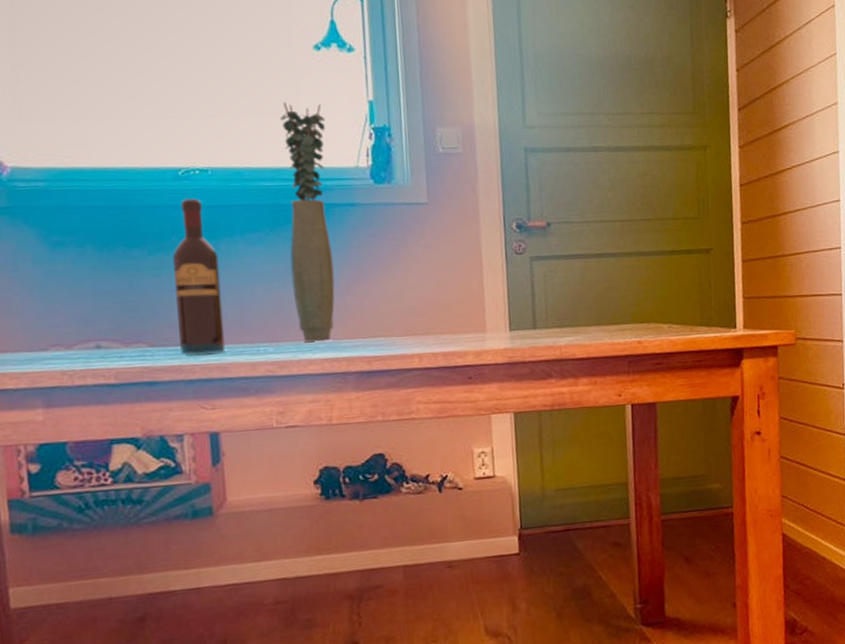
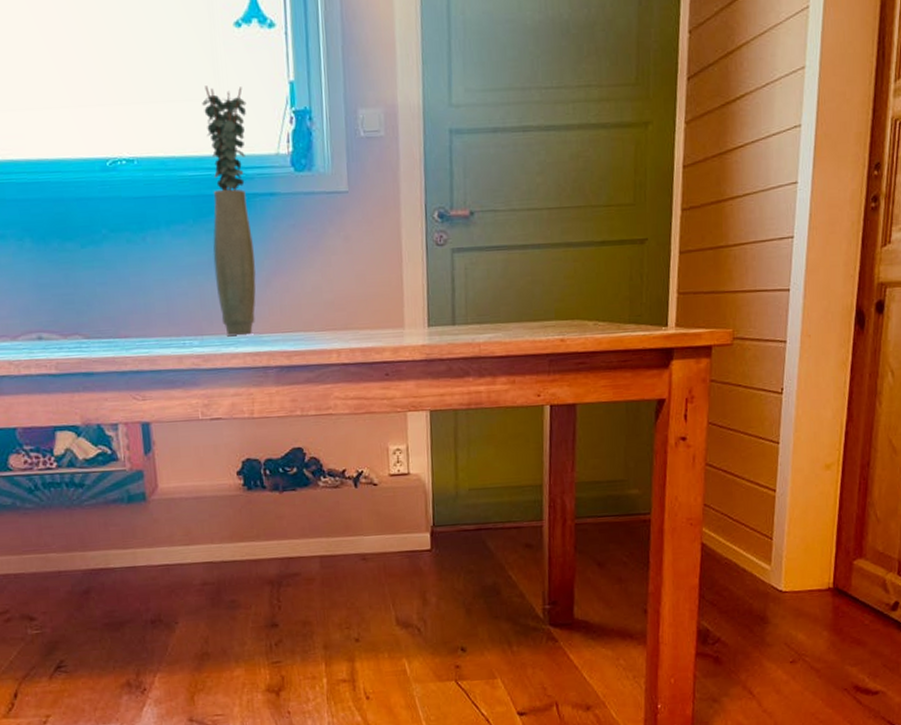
wine bottle: present [173,198,226,355] -> none [103,189,154,347]

